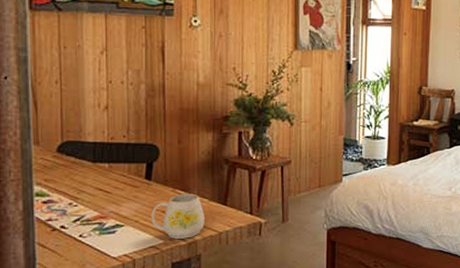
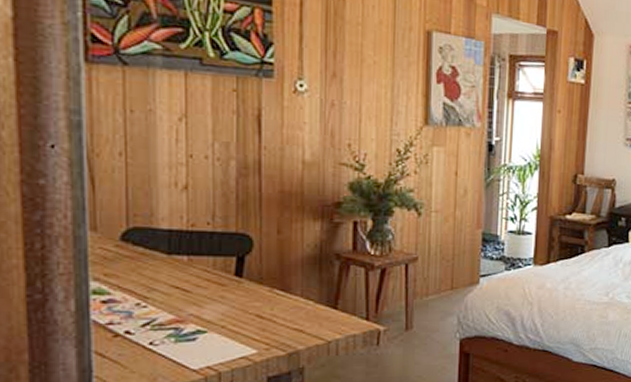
mug: present [151,193,204,239] -> none [242,293,309,348]

